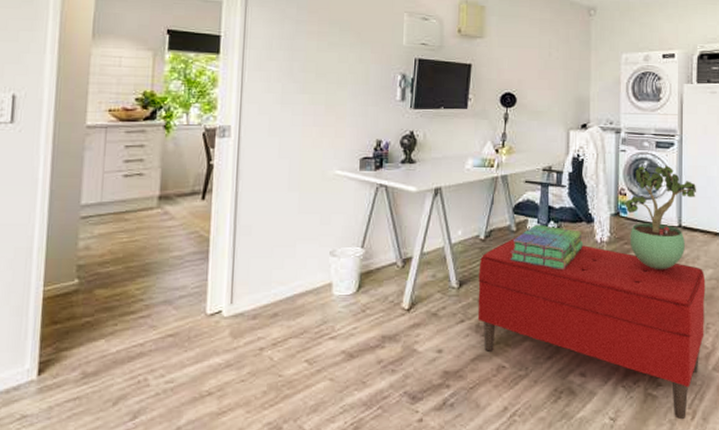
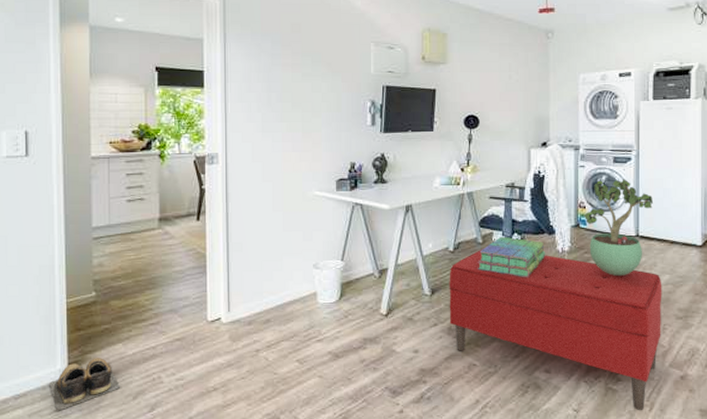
shoes: none [14,356,100,419] -> present [49,358,121,411]

